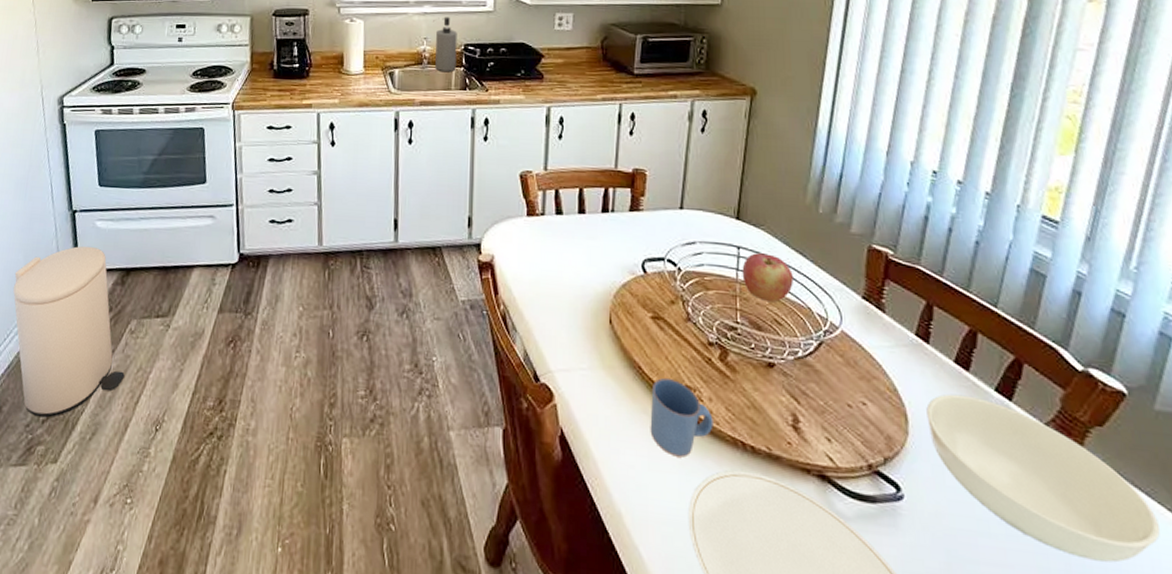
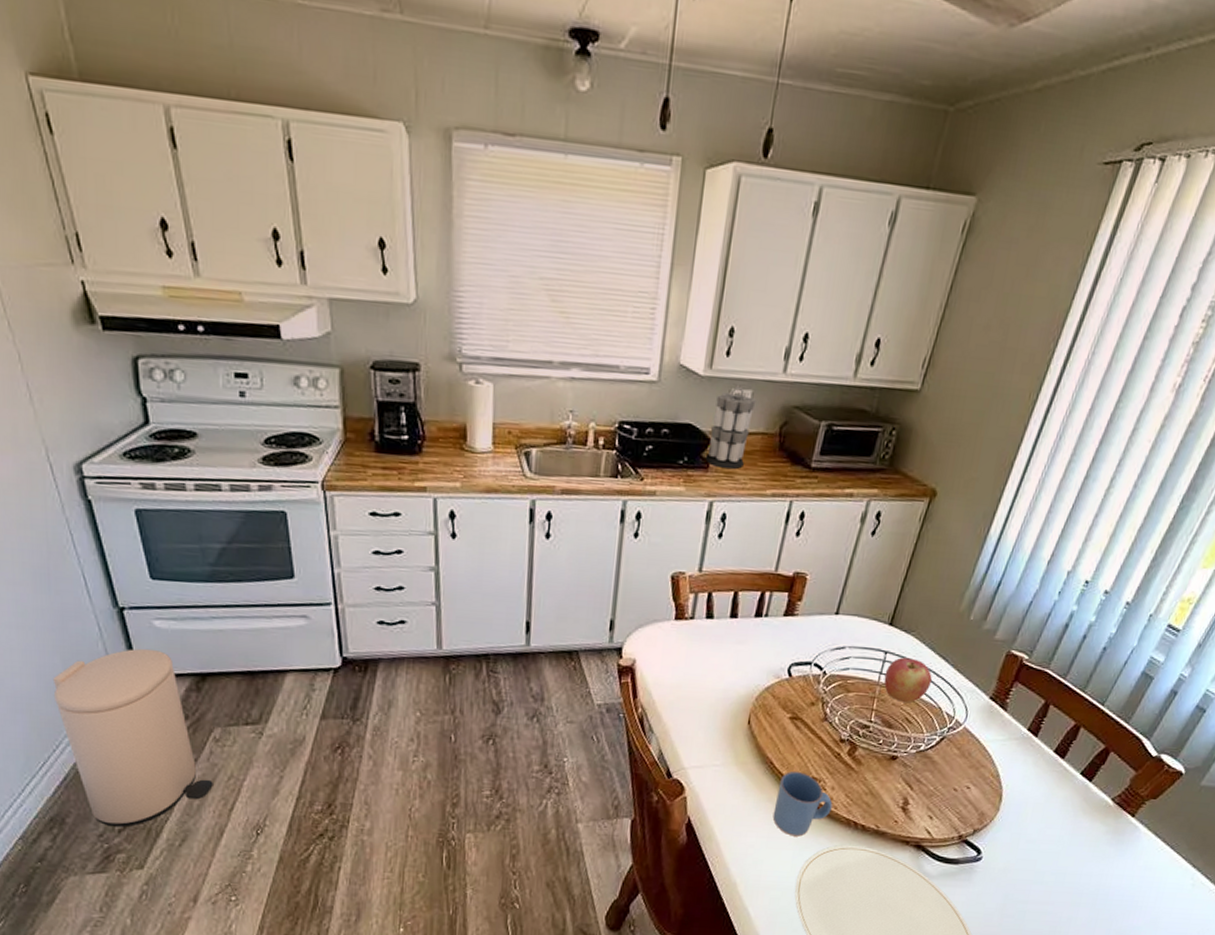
soap dispenser: present [433,17,457,71] -> none [582,384,612,455]
spice rack: none [539,11,578,79] -> present [705,387,756,470]
bowl: present [926,394,1161,563] -> none [1016,777,1173,896]

